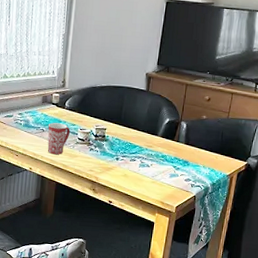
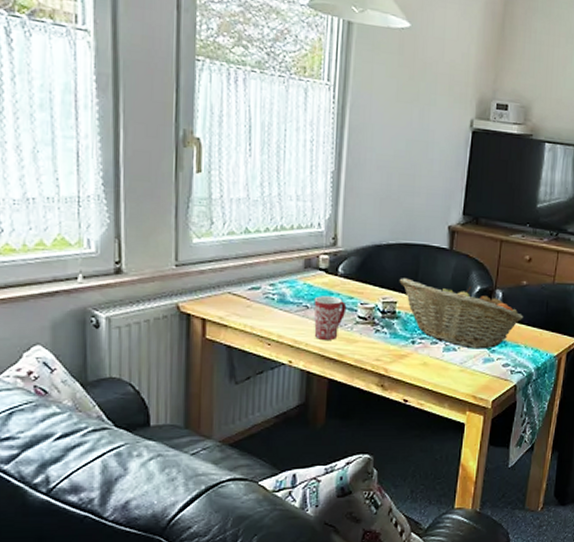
fruit basket: none [108,111,203,167] -> present [399,278,524,349]

